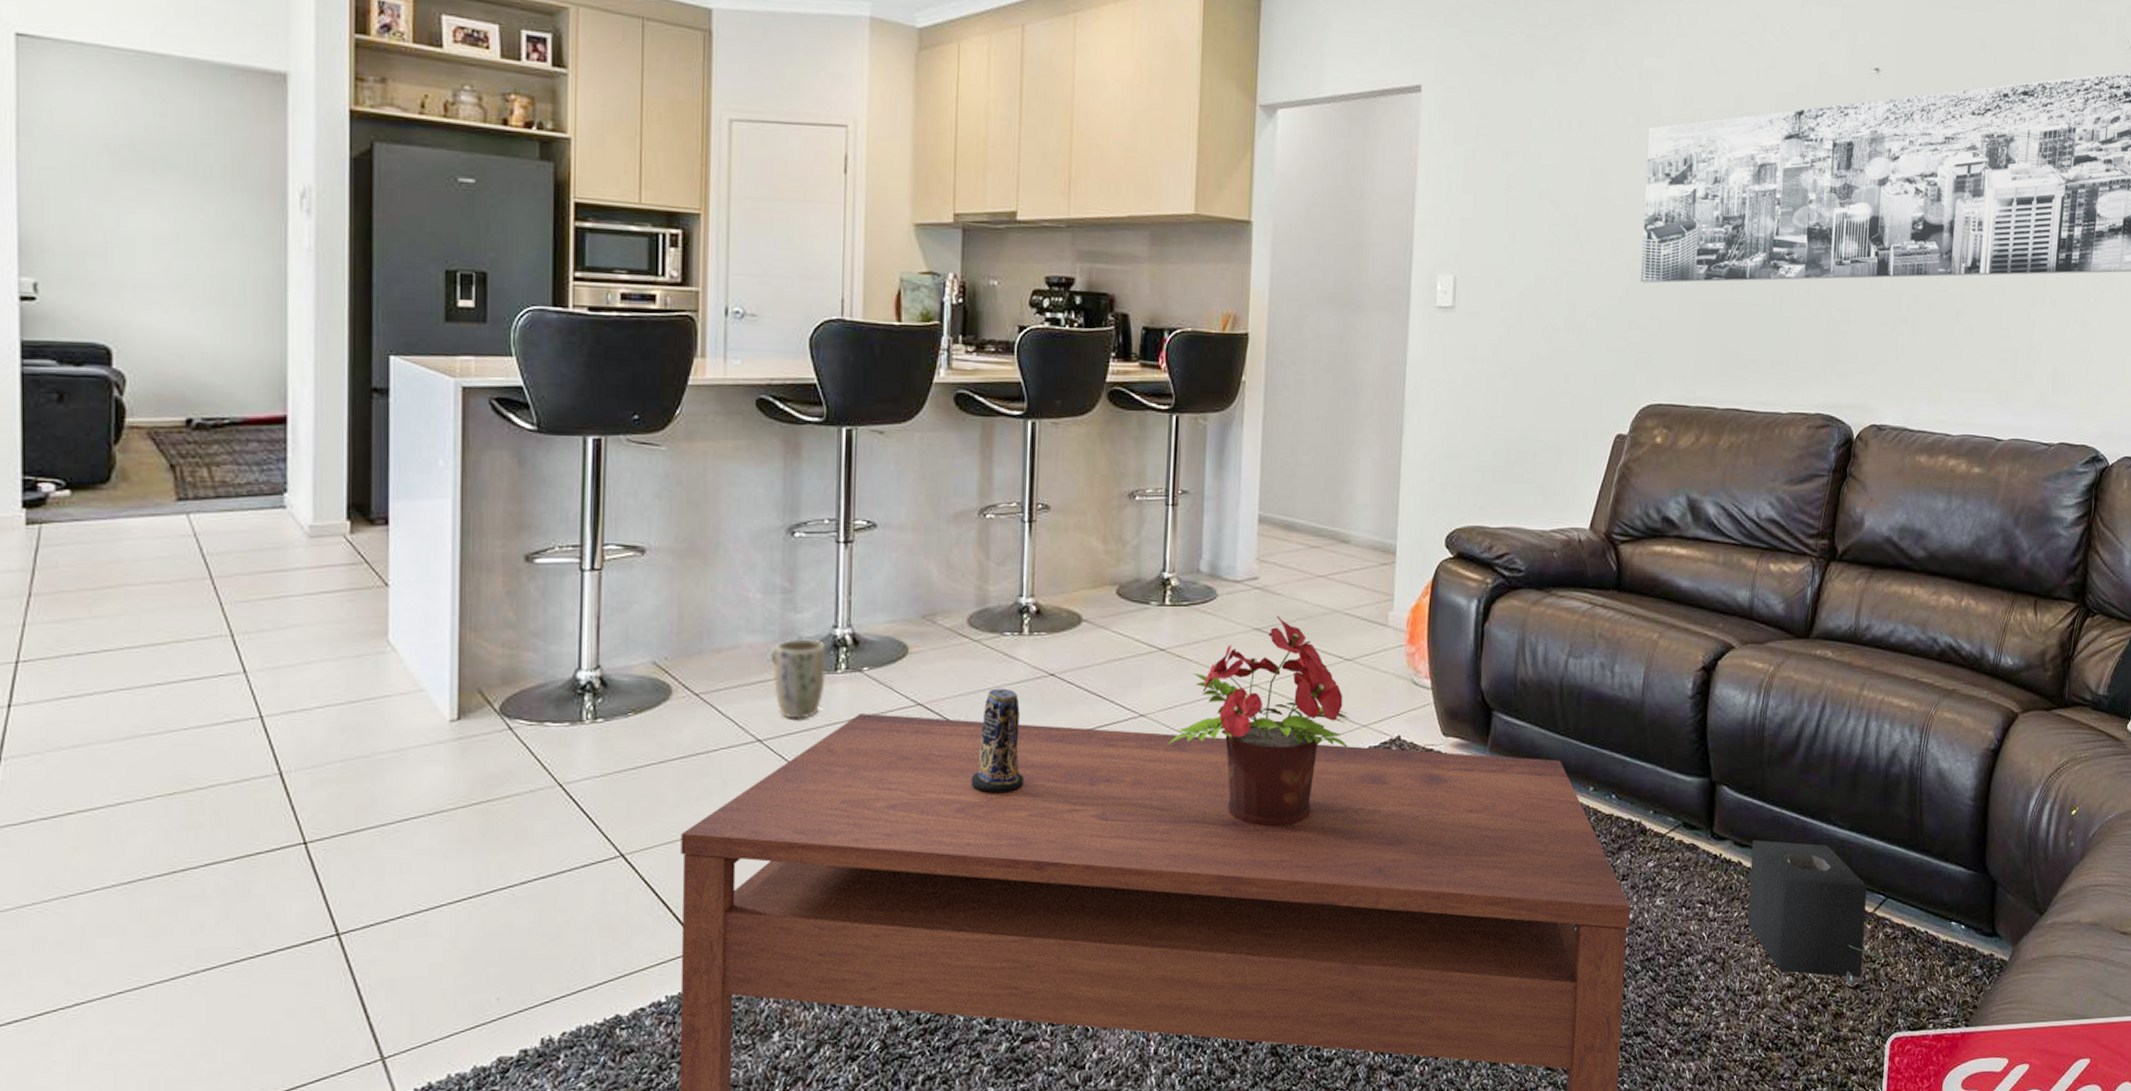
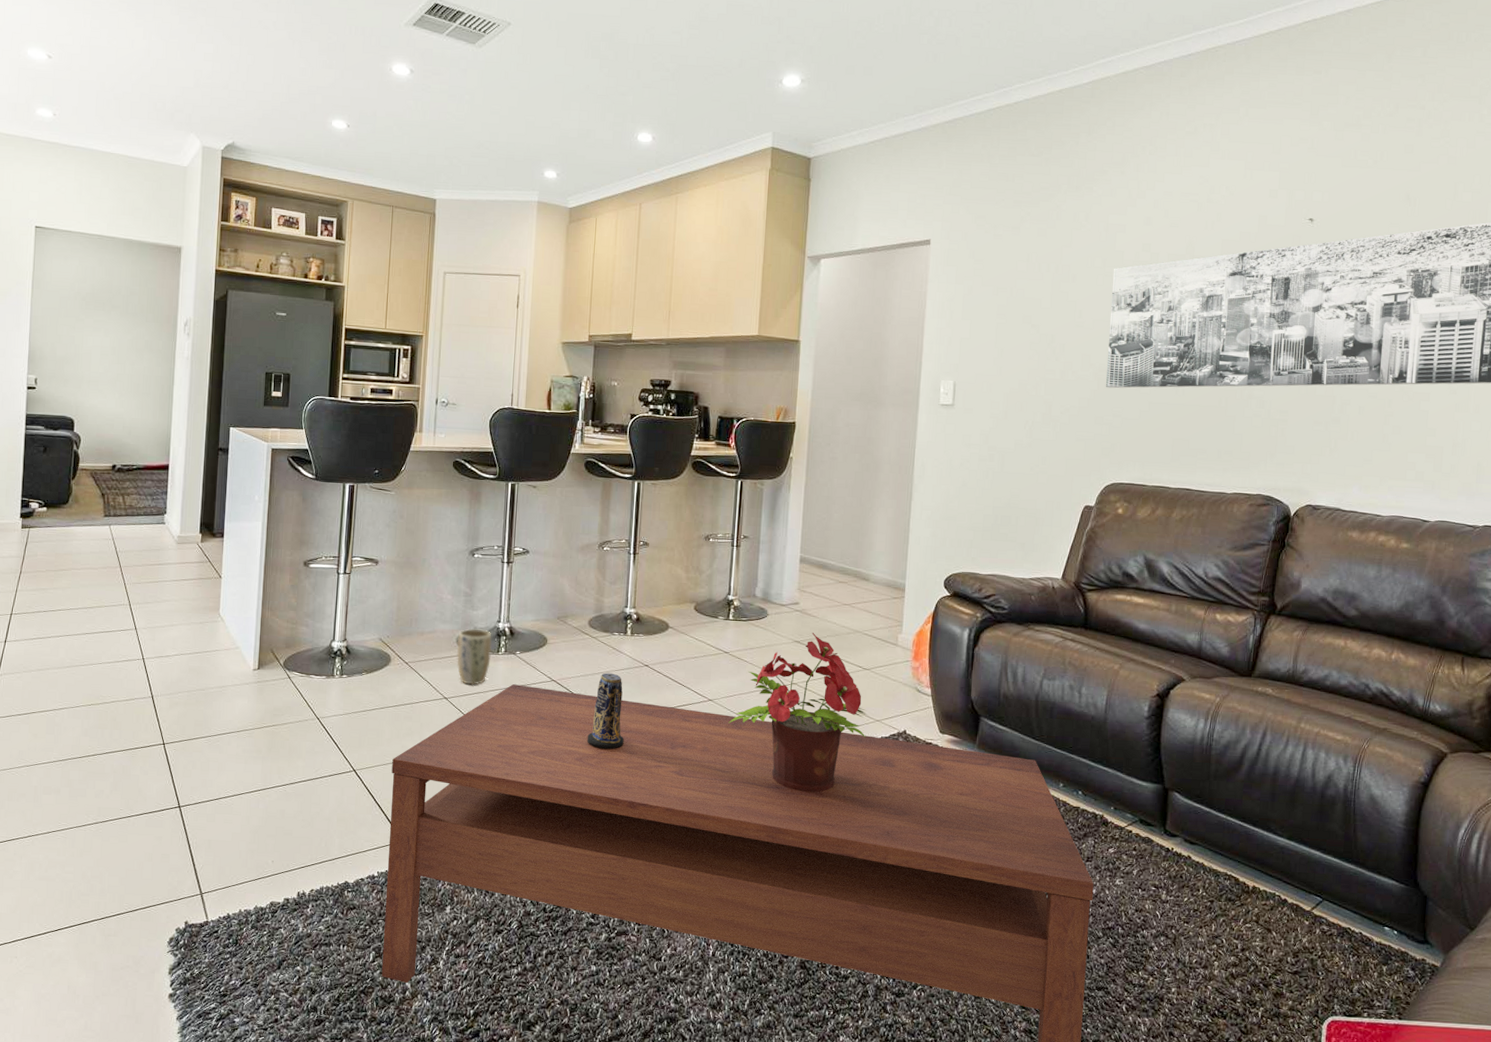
speaker: present [1747,840,1886,985] -> none [1196,839,1323,971]

